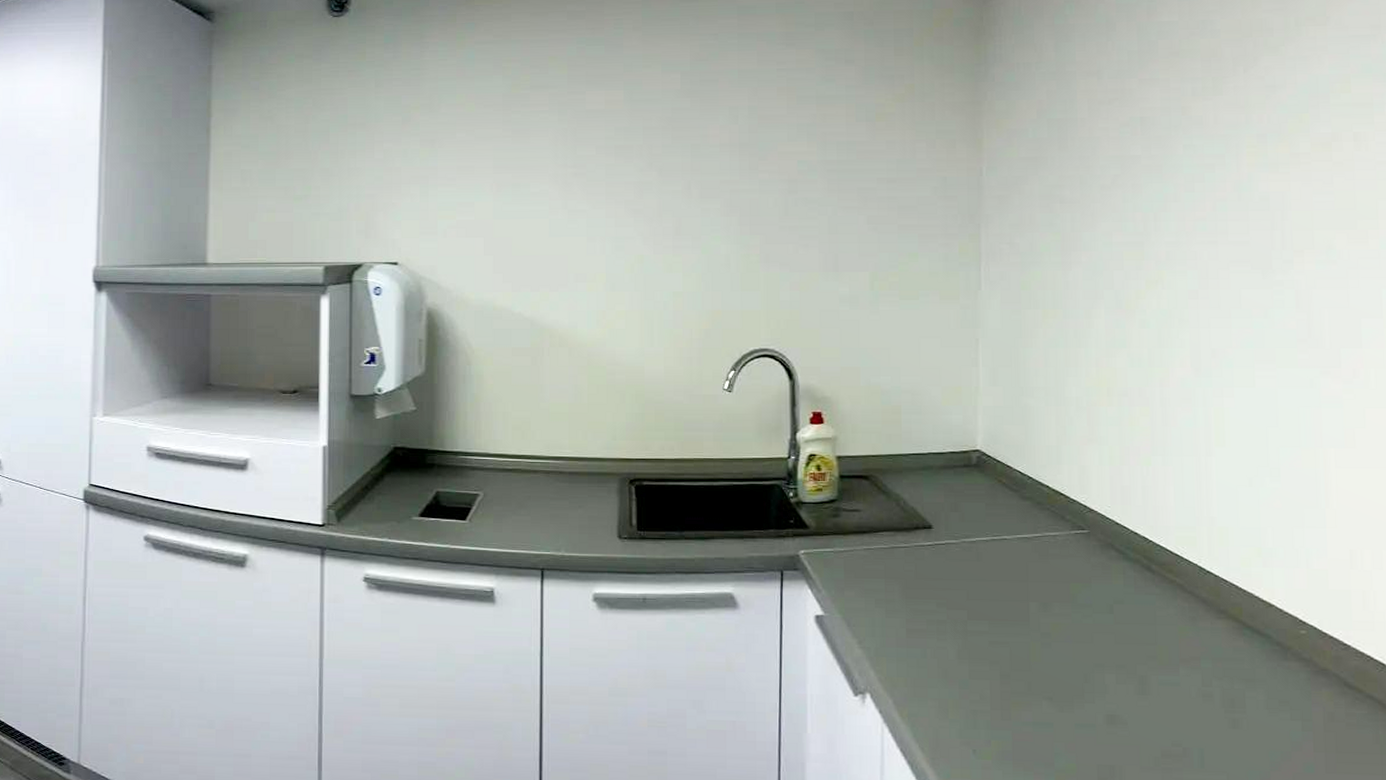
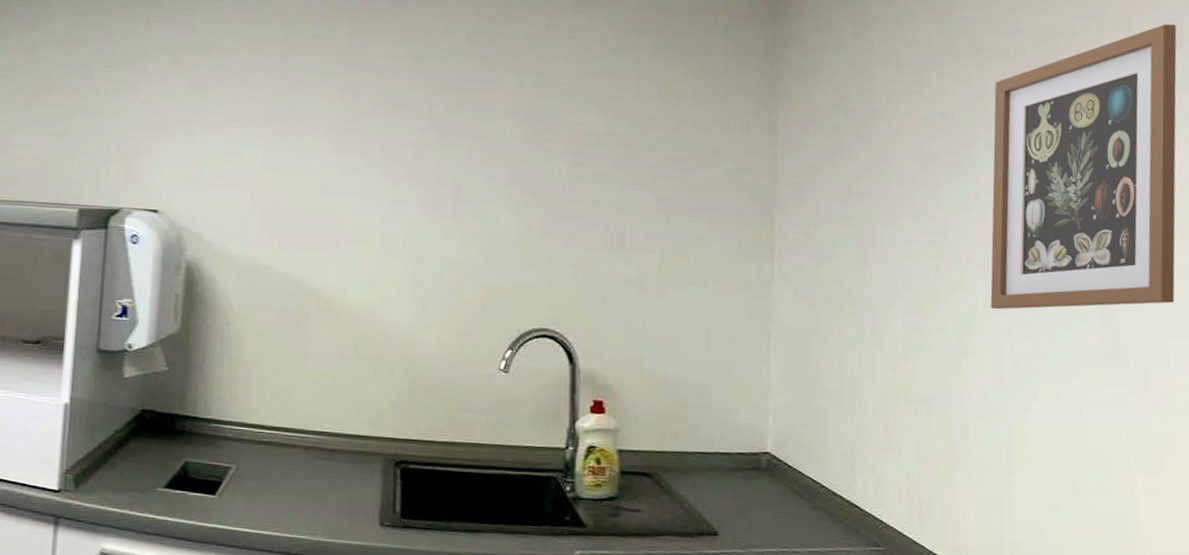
picture frame: none [1189,15,1374,303] -> present [990,24,1177,310]

